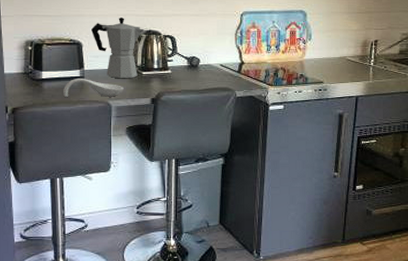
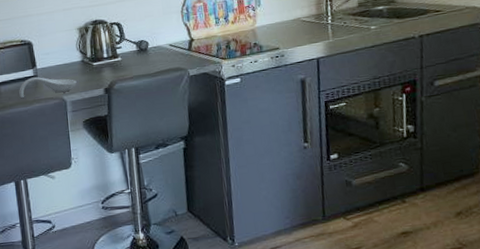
moka pot: present [91,18,145,79] -> none [40,12,91,73]

